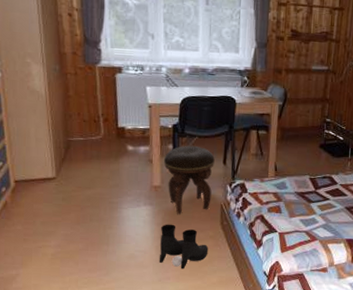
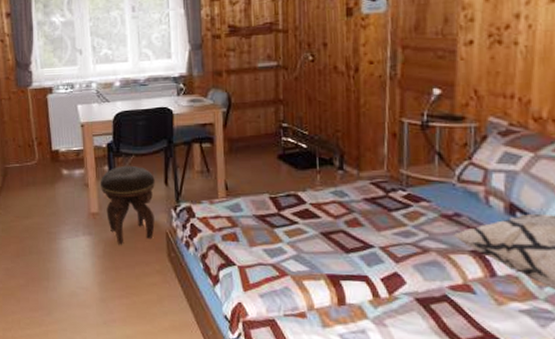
boots: present [159,224,209,270] -> none [102,256,157,311]

